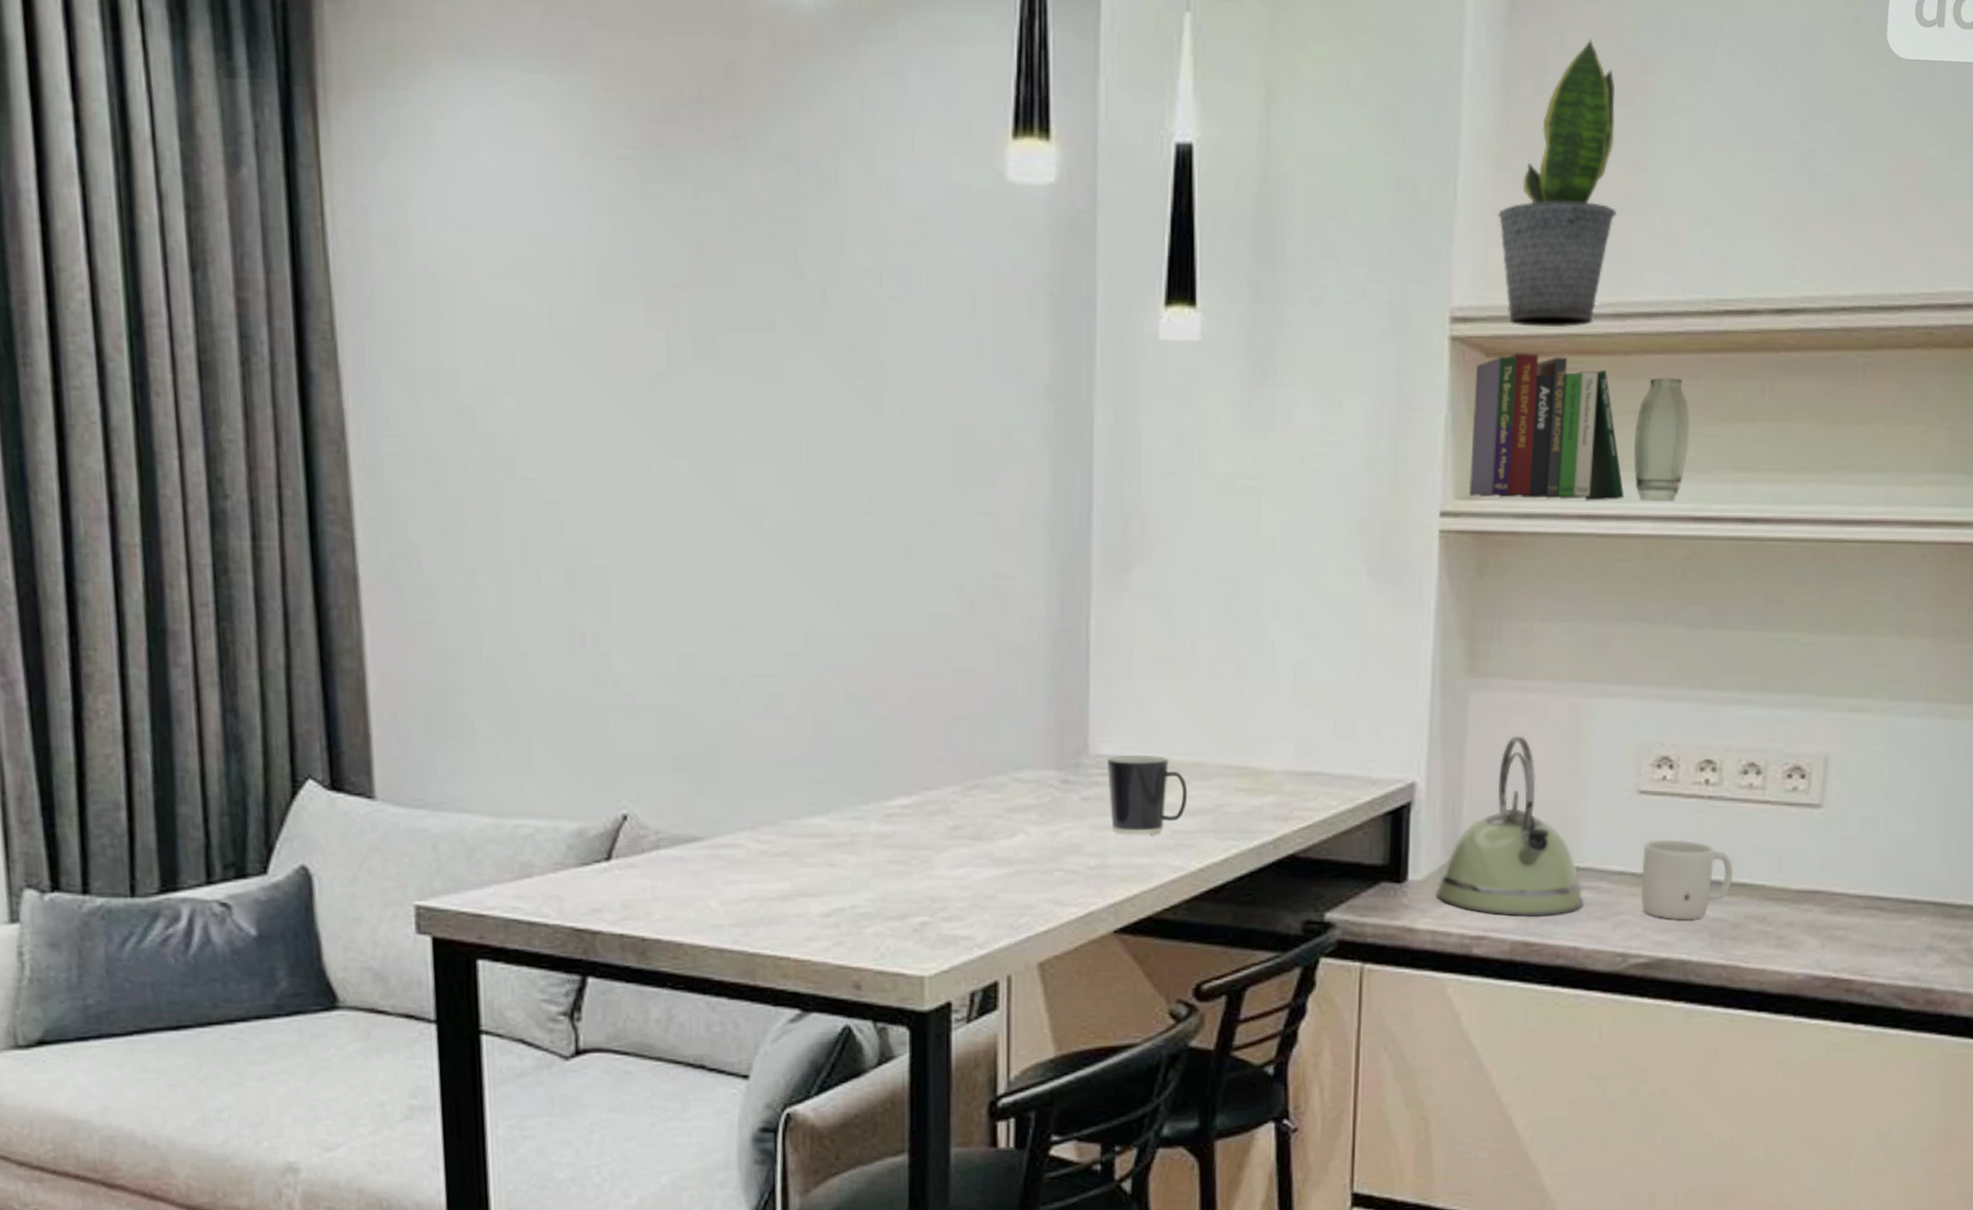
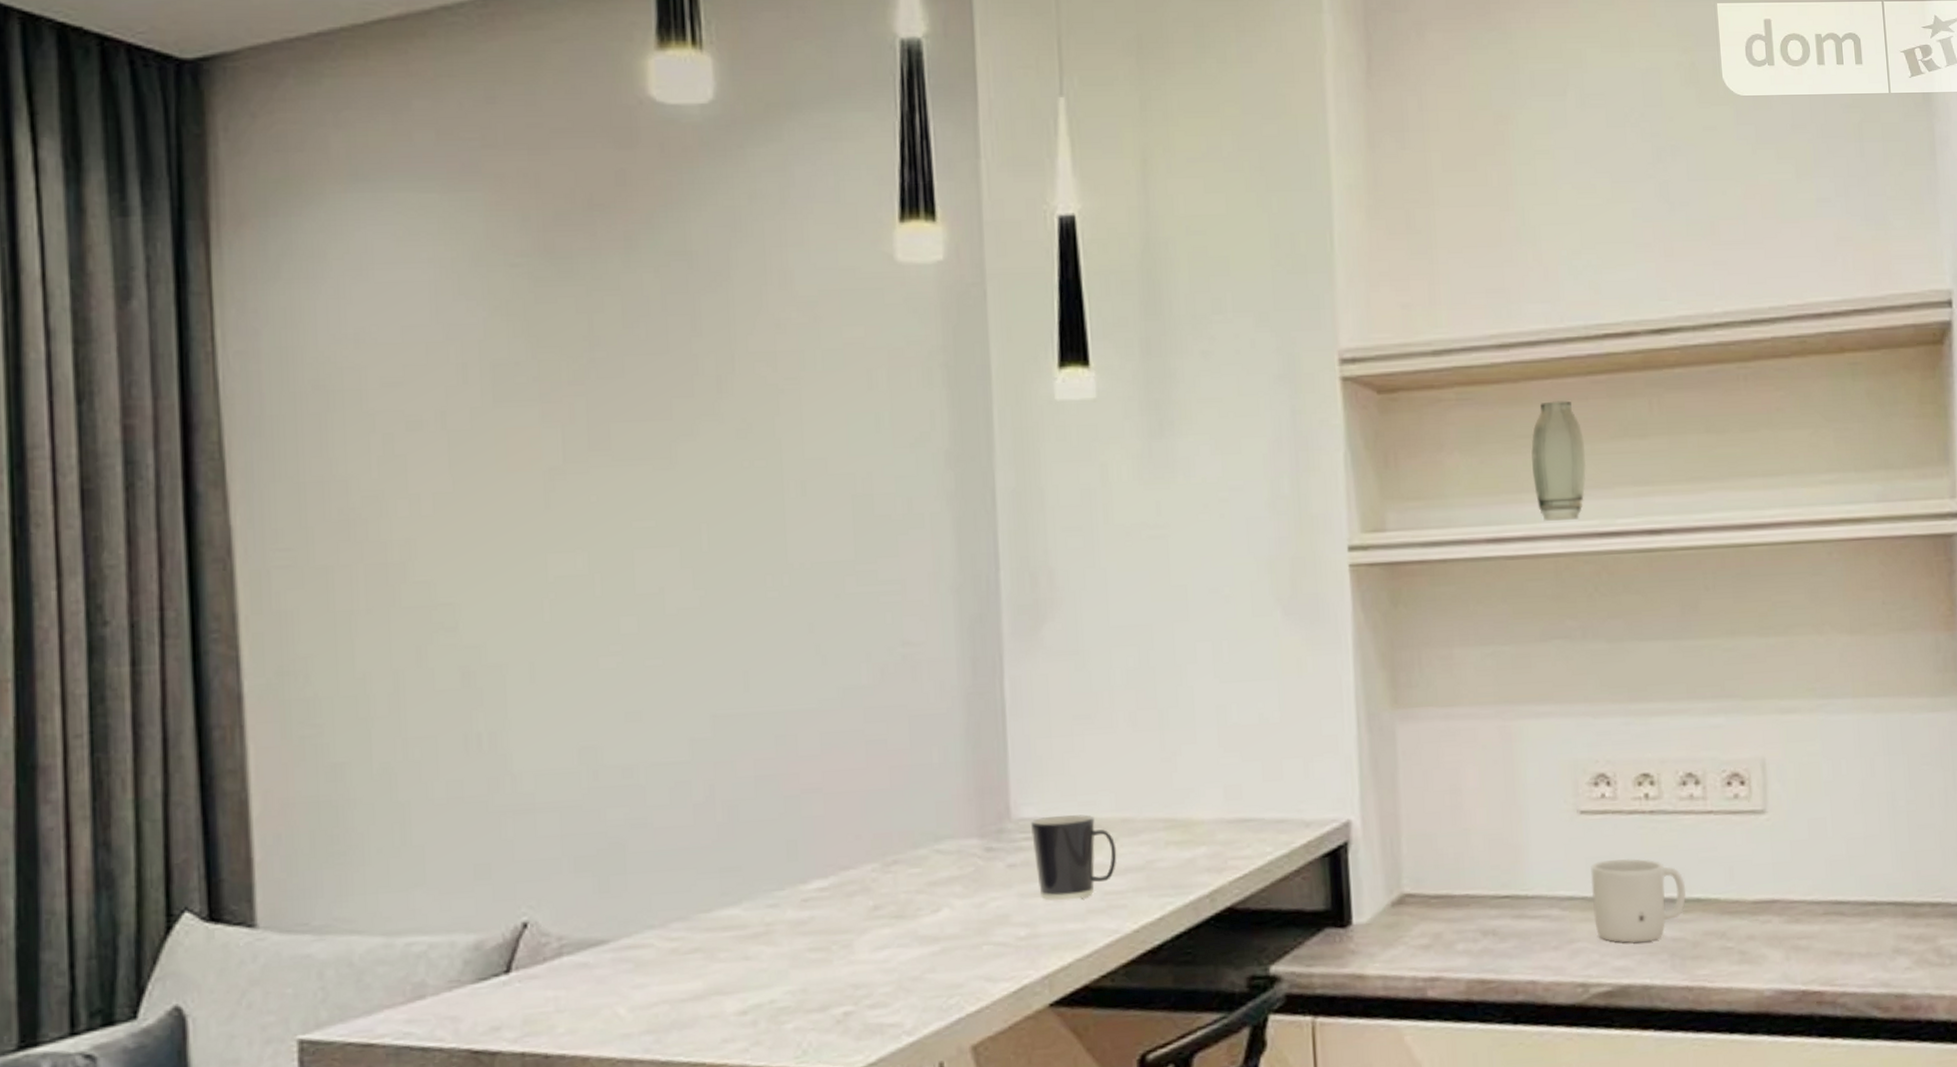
kettle: present [1436,736,1584,916] -> none [1383,764,1536,953]
books: present [1468,351,1624,502] -> none [1369,386,1529,530]
potted plant: present [1498,38,1616,328] -> none [1375,96,1489,363]

